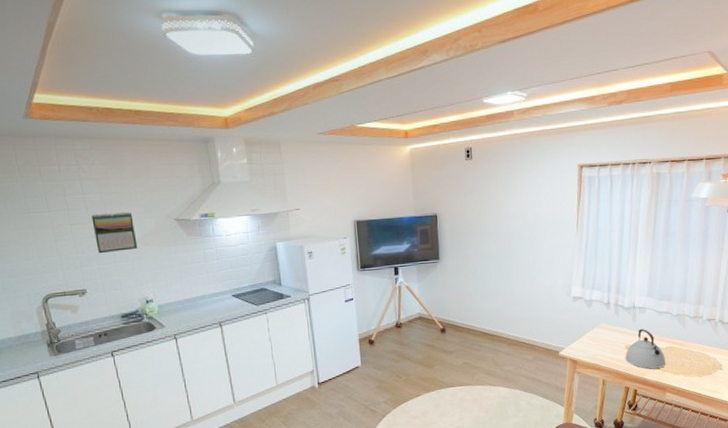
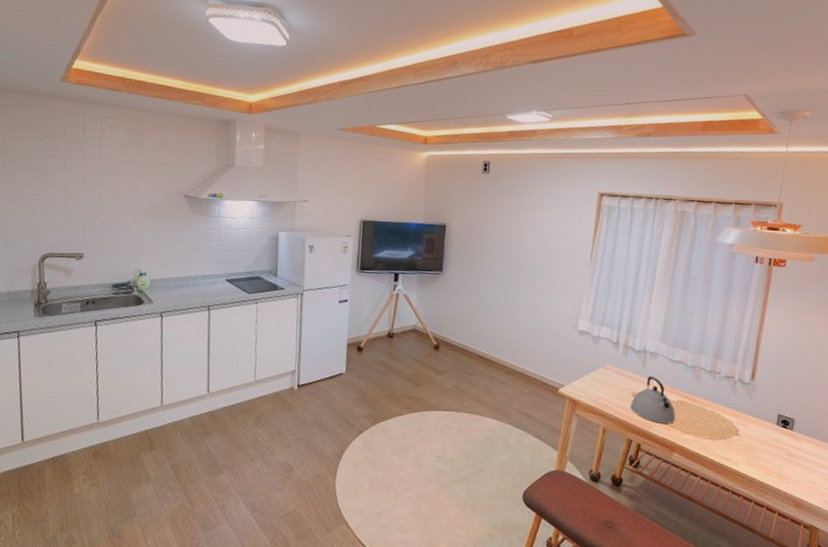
calendar: present [91,212,138,254] -> none [103,181,144,221]

